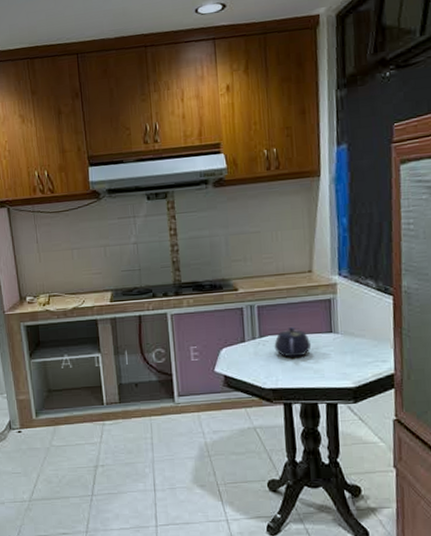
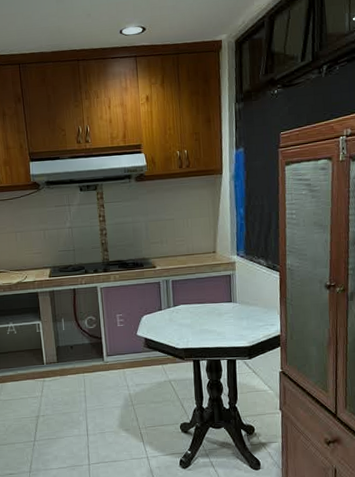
teapot: present [274,326,311,357] -> none [185,297,215,323]

